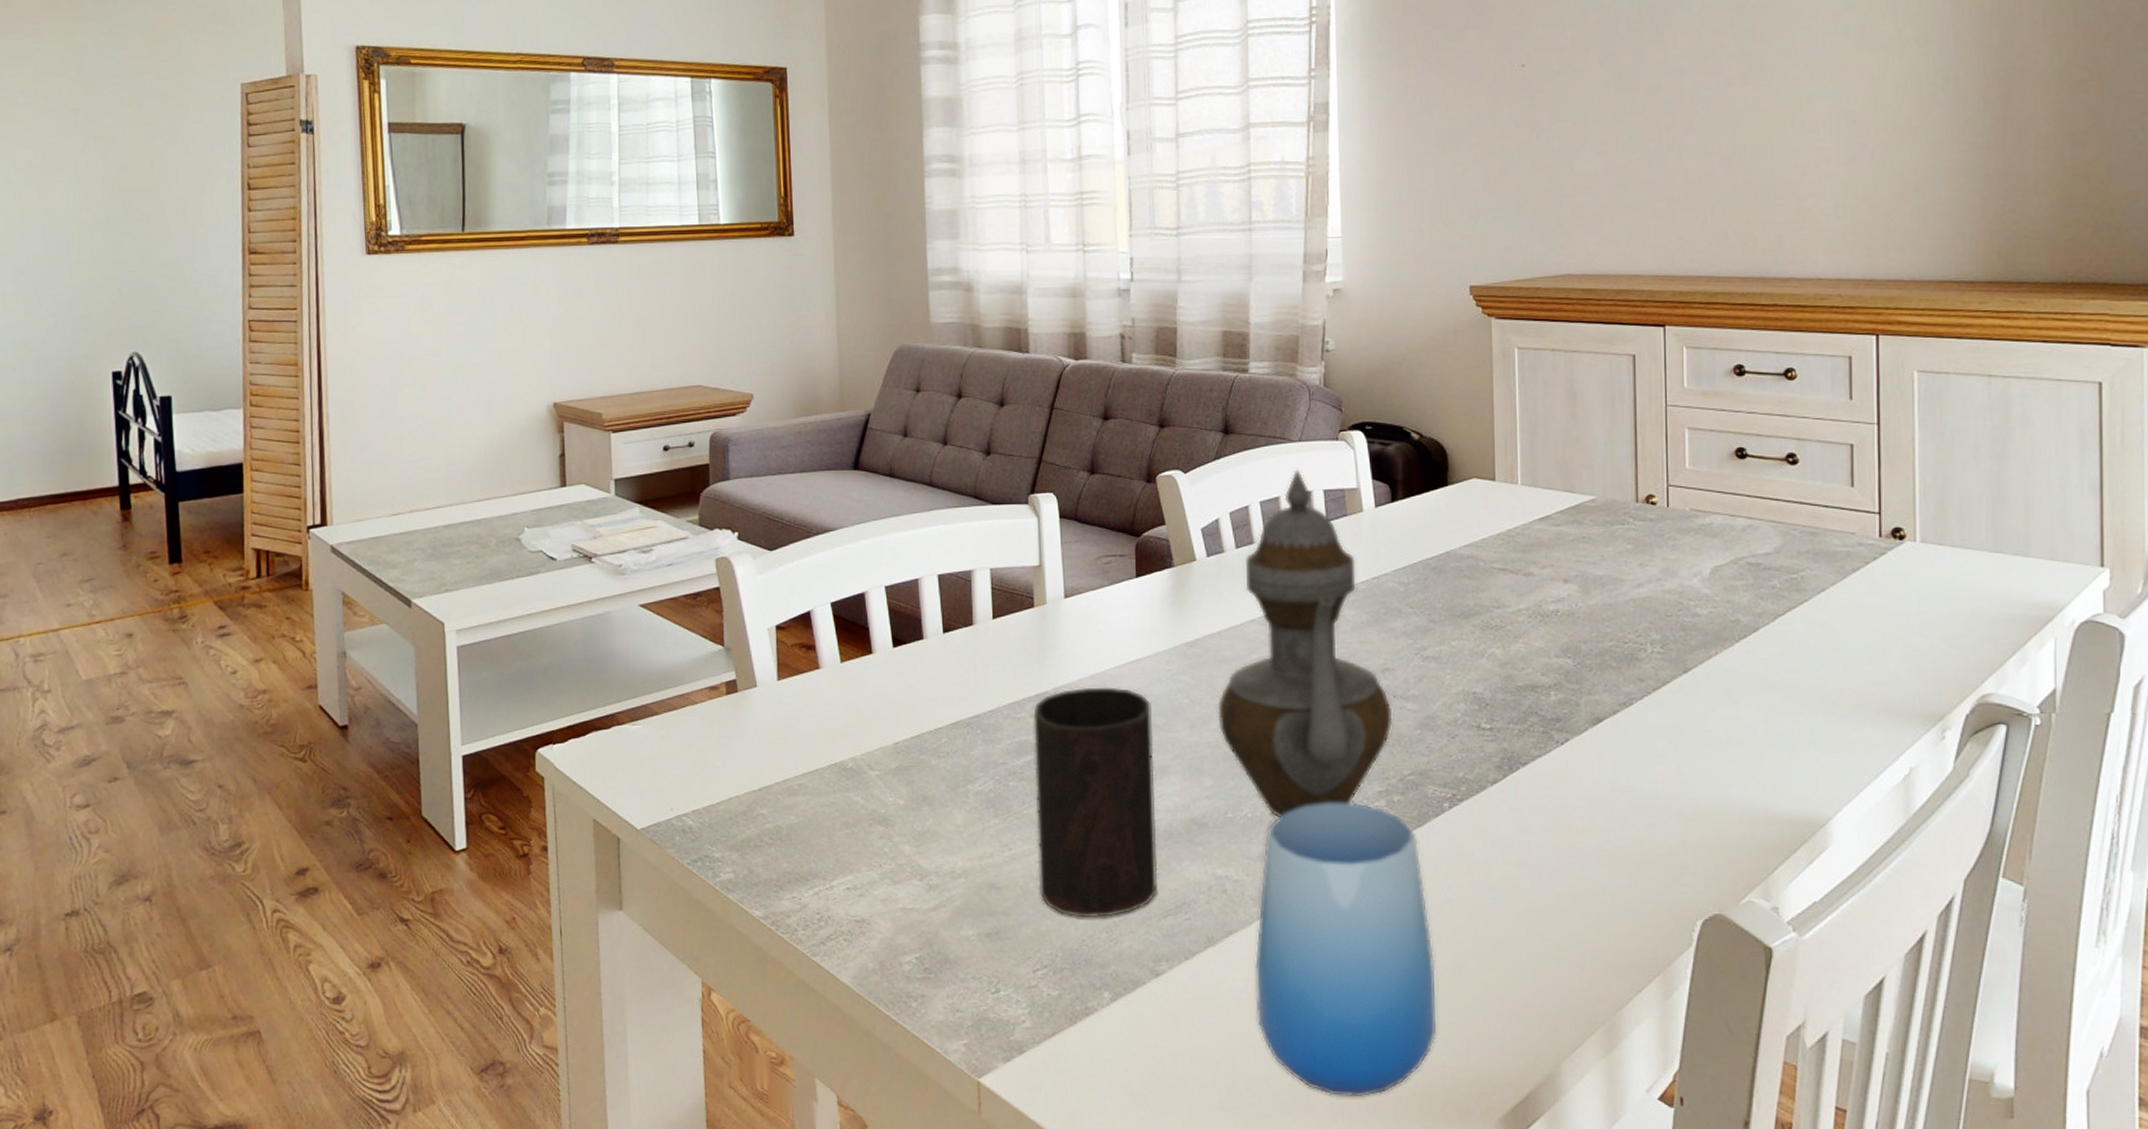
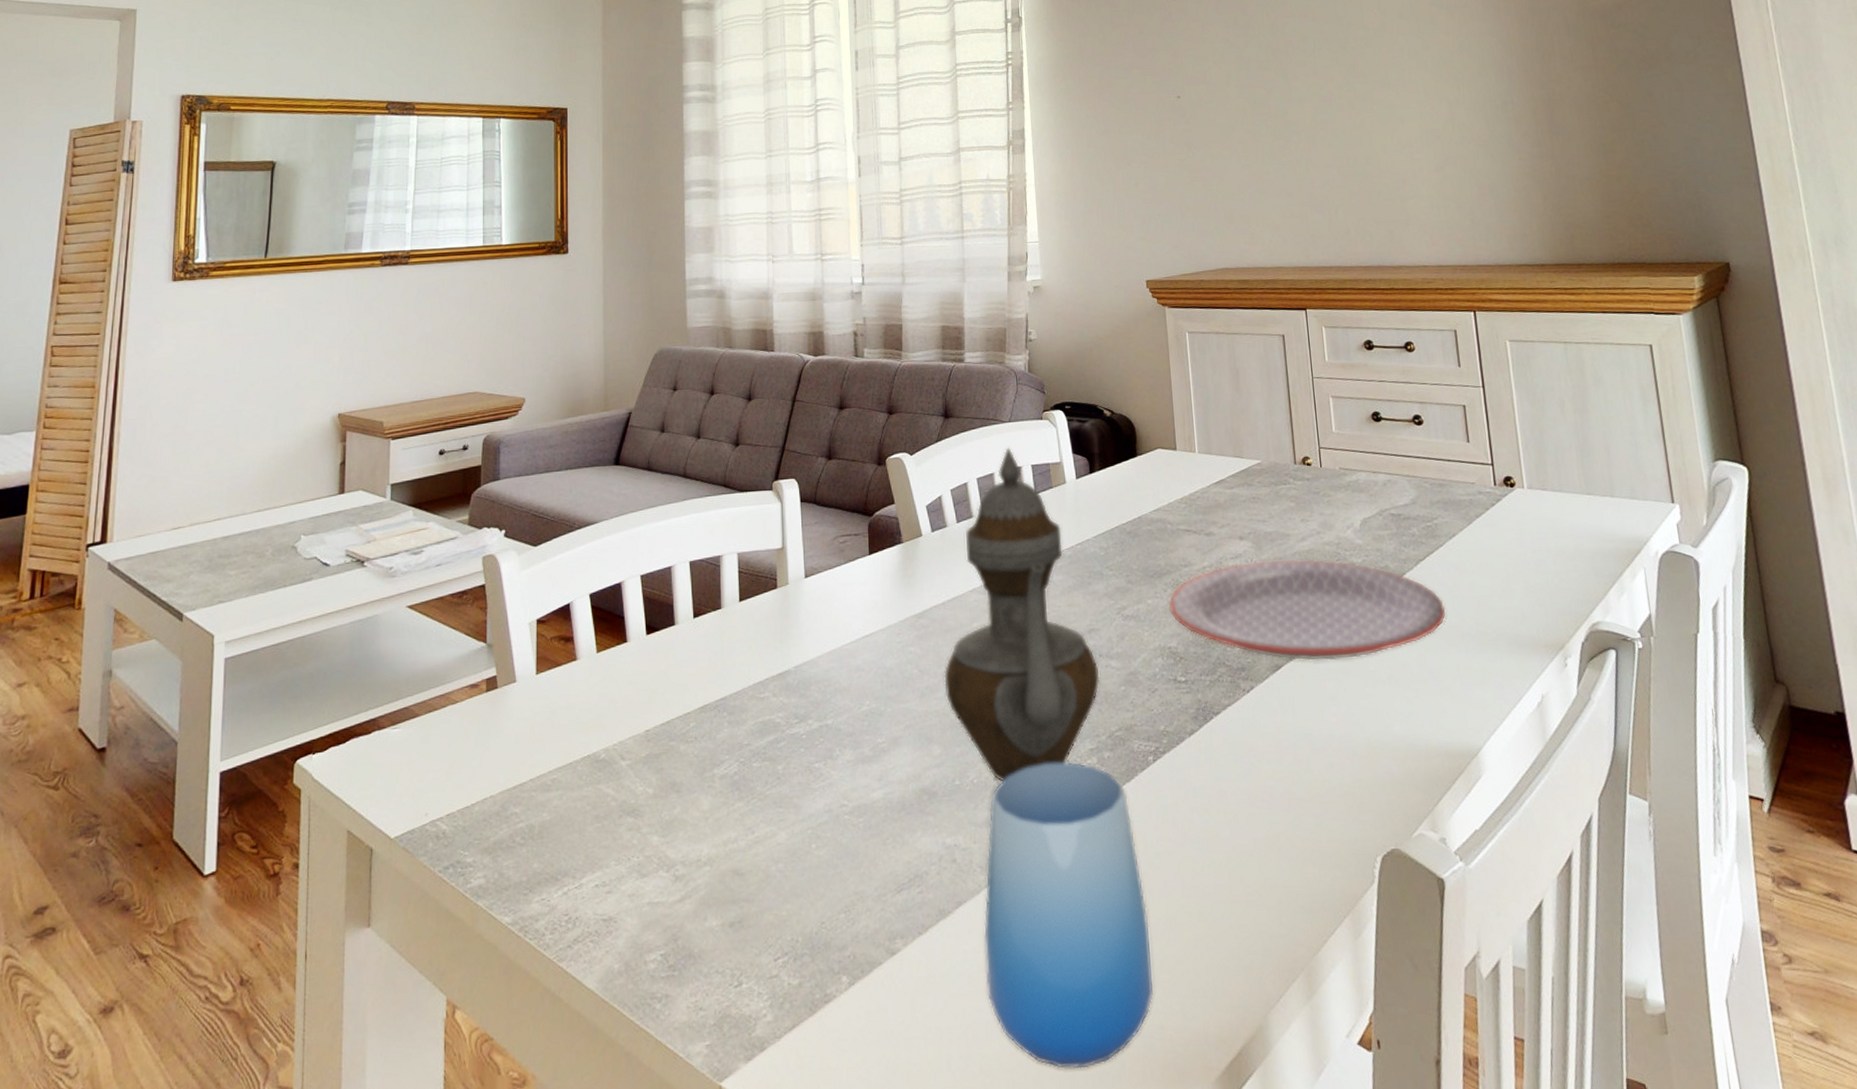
cup: present [1033,687,1157,918] -> none [776,661,892,899]
plate: none [1475,607,1804,716] -> present [1168,559,1446,661]

